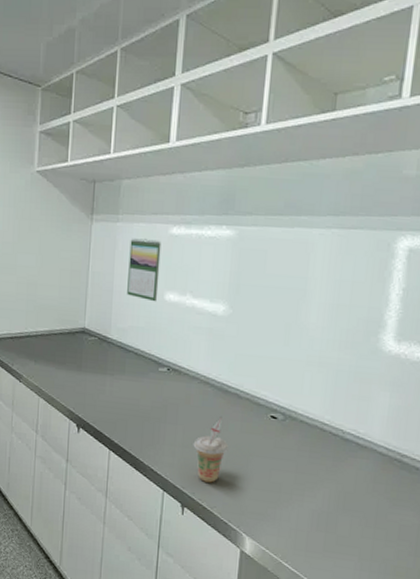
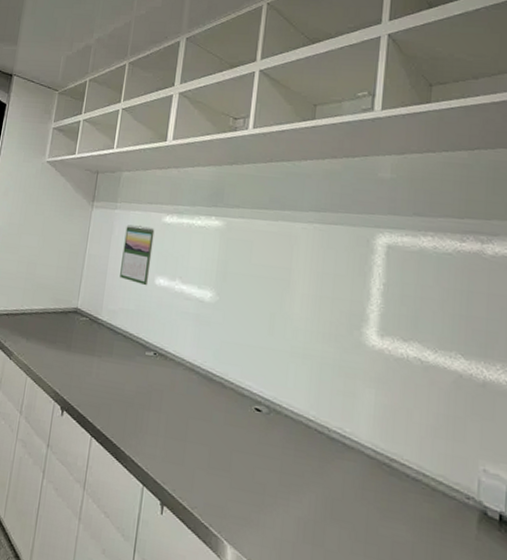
beverage cup: present [193,417,229,483] -> none [175,406,212,480]

